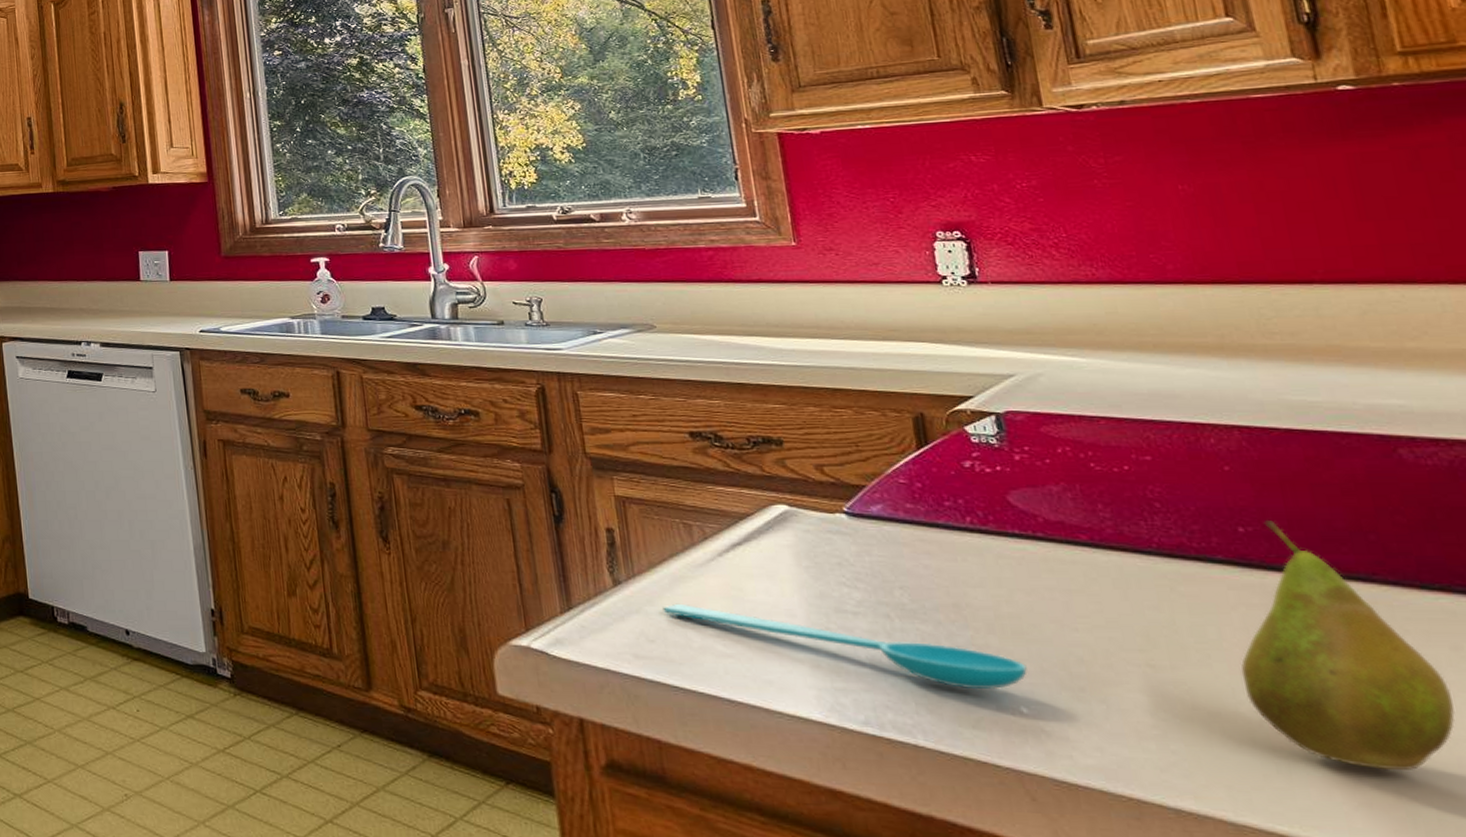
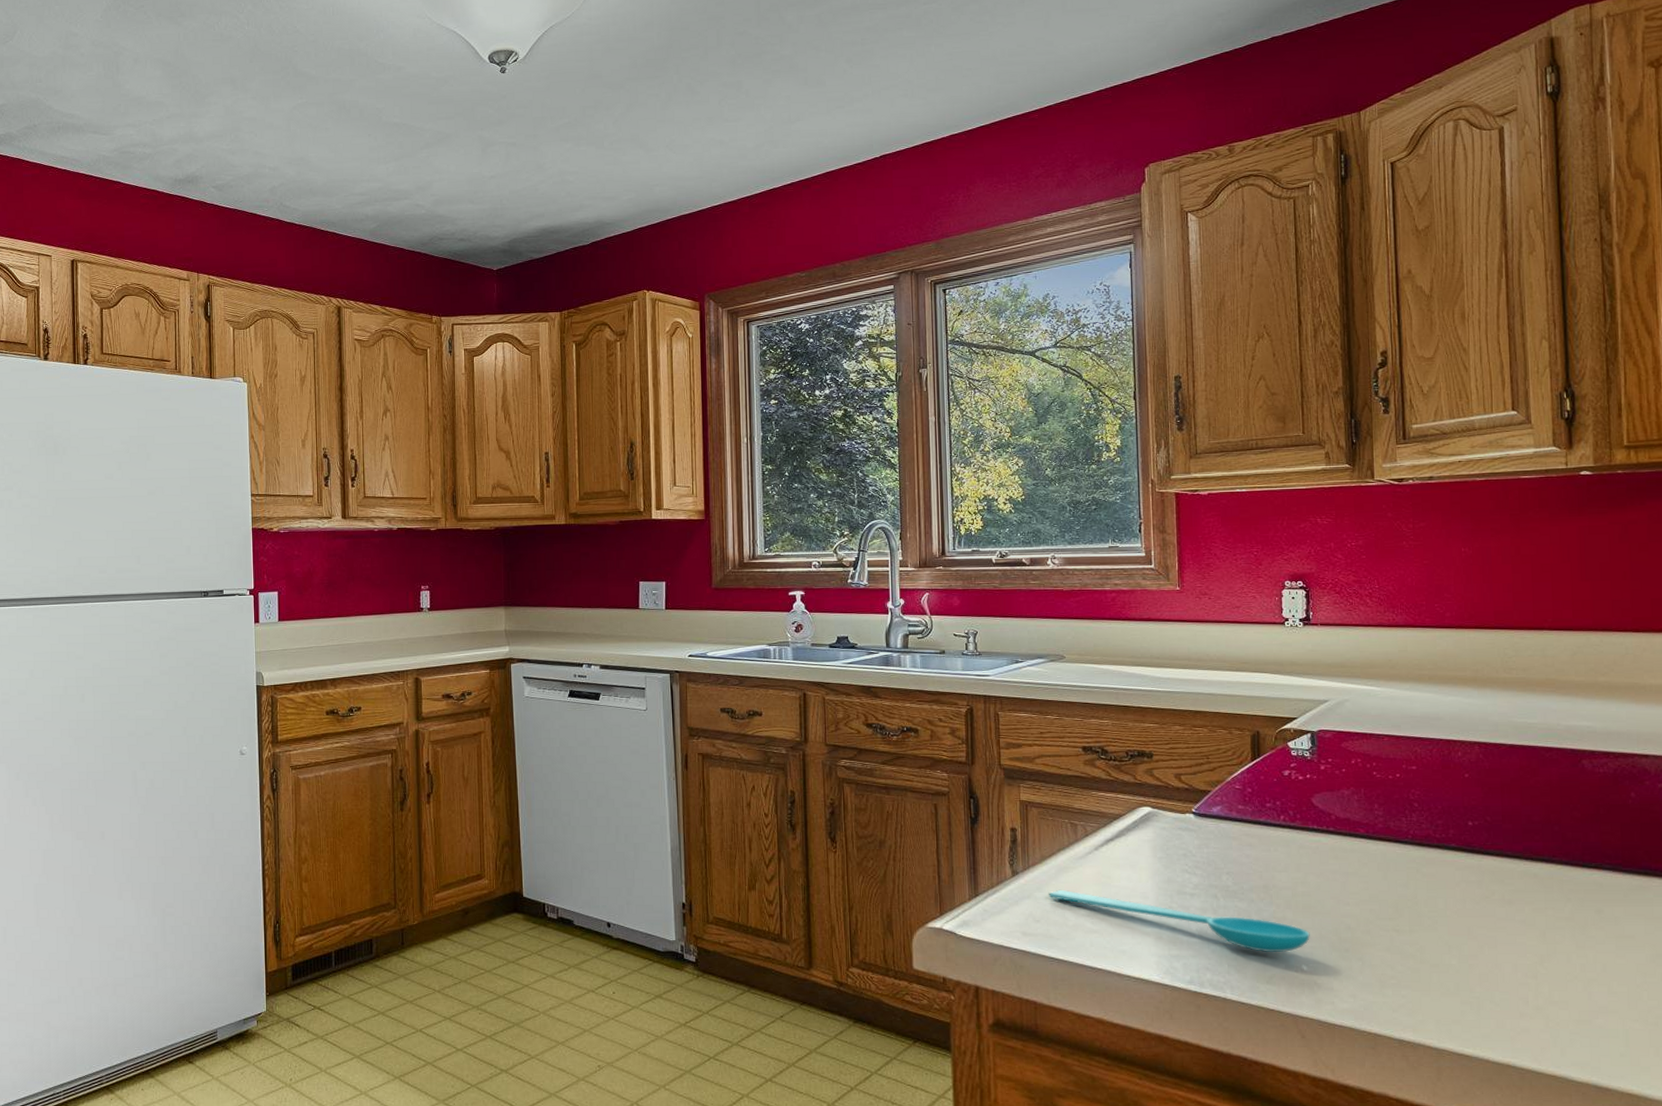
fruit: present [1241,520,1455,771] -> none [1456,816,1591,1004]

